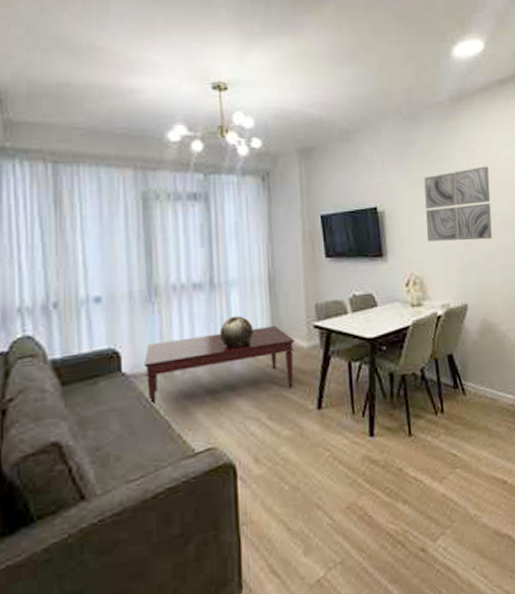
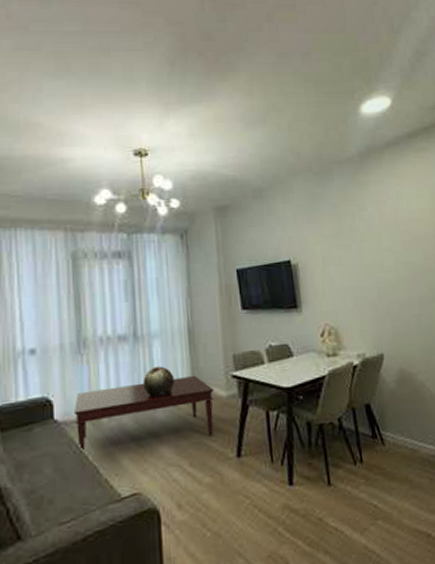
wall art: present [424,166,493,242] -> none [336,217,407,293]

